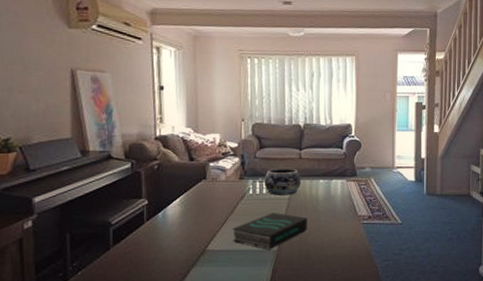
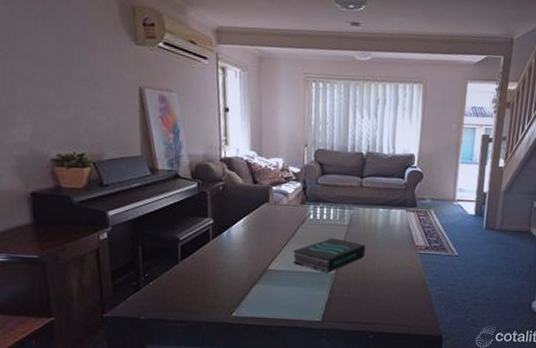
decorative bowl: present [264,168,301,195] -> none [324,194,361,222]

